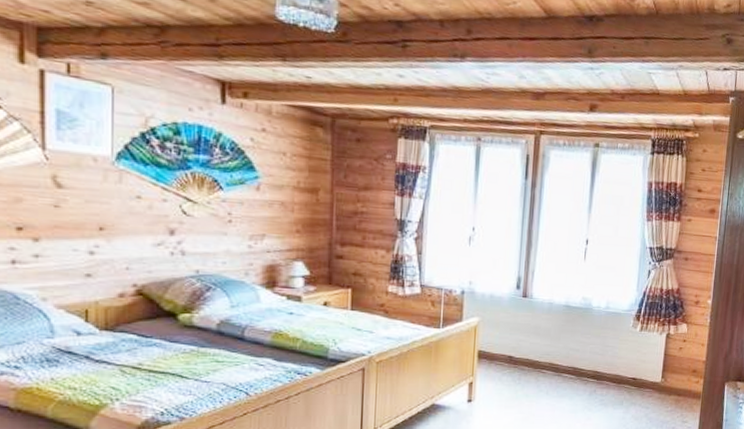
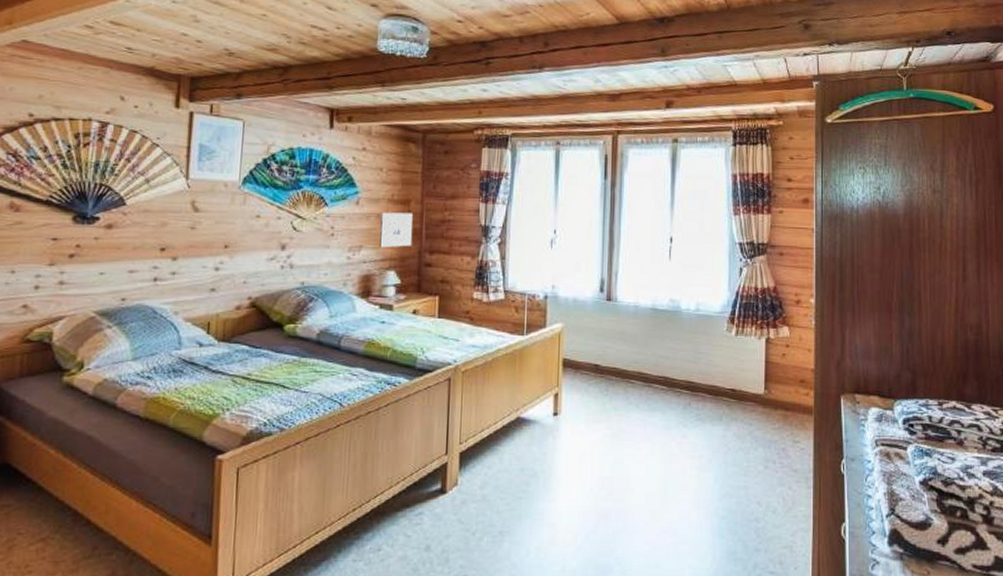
wall art: none [285,200,322,238] -> present [380,212,413,248]

